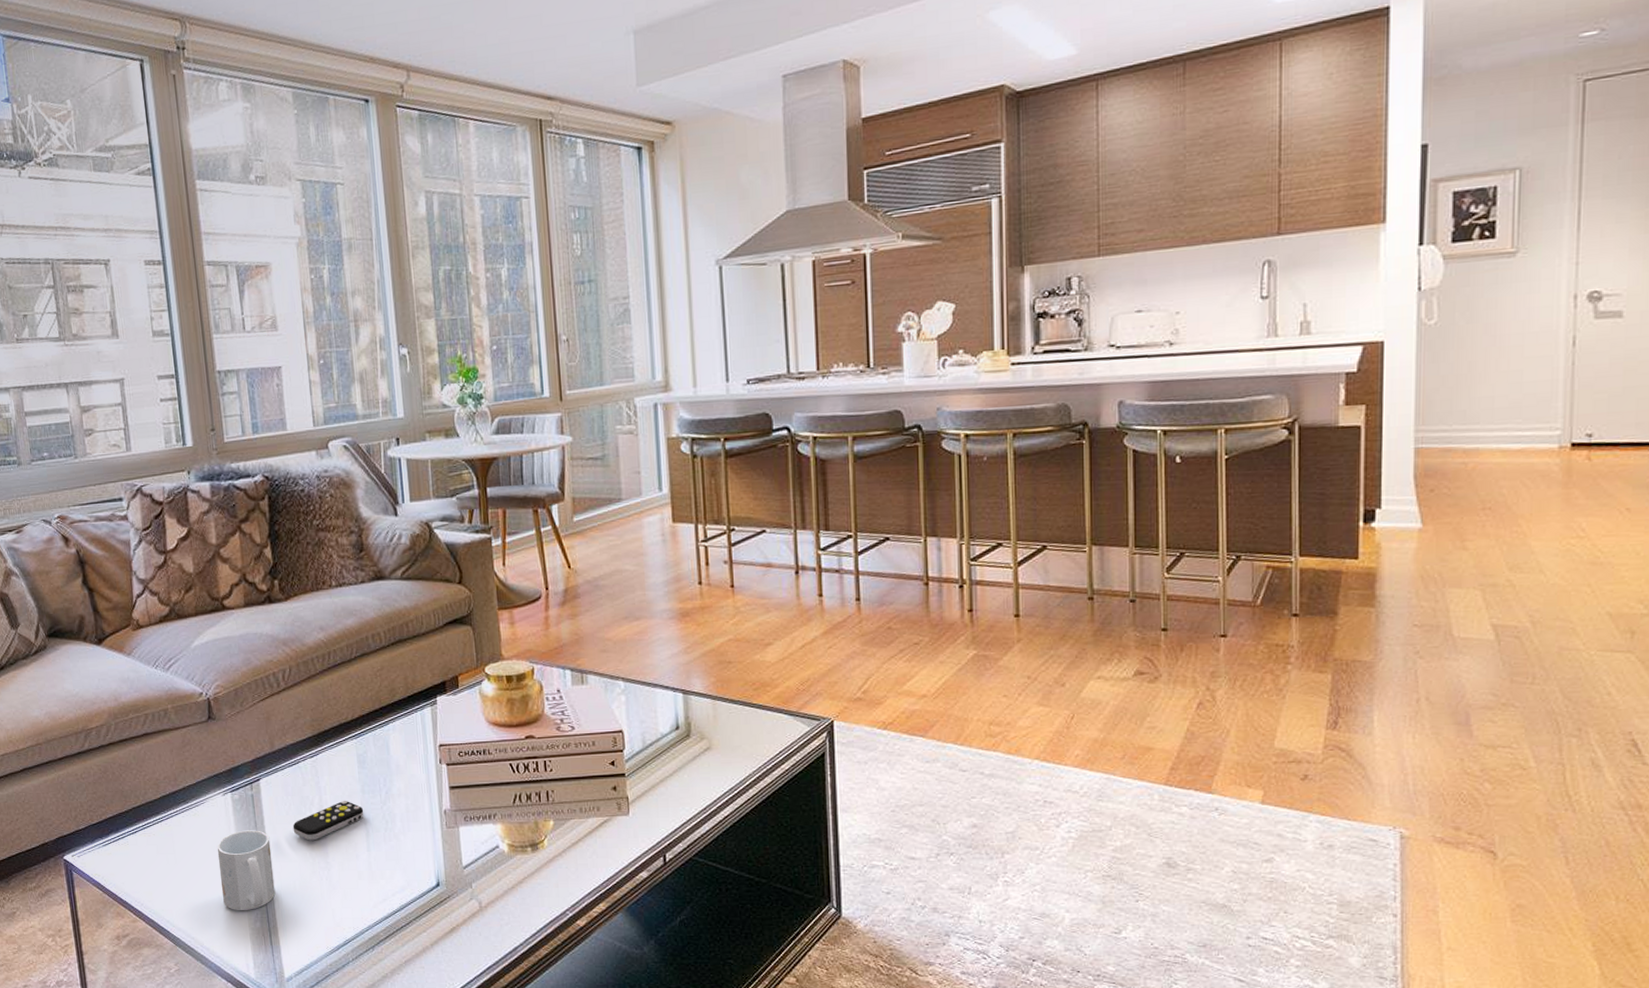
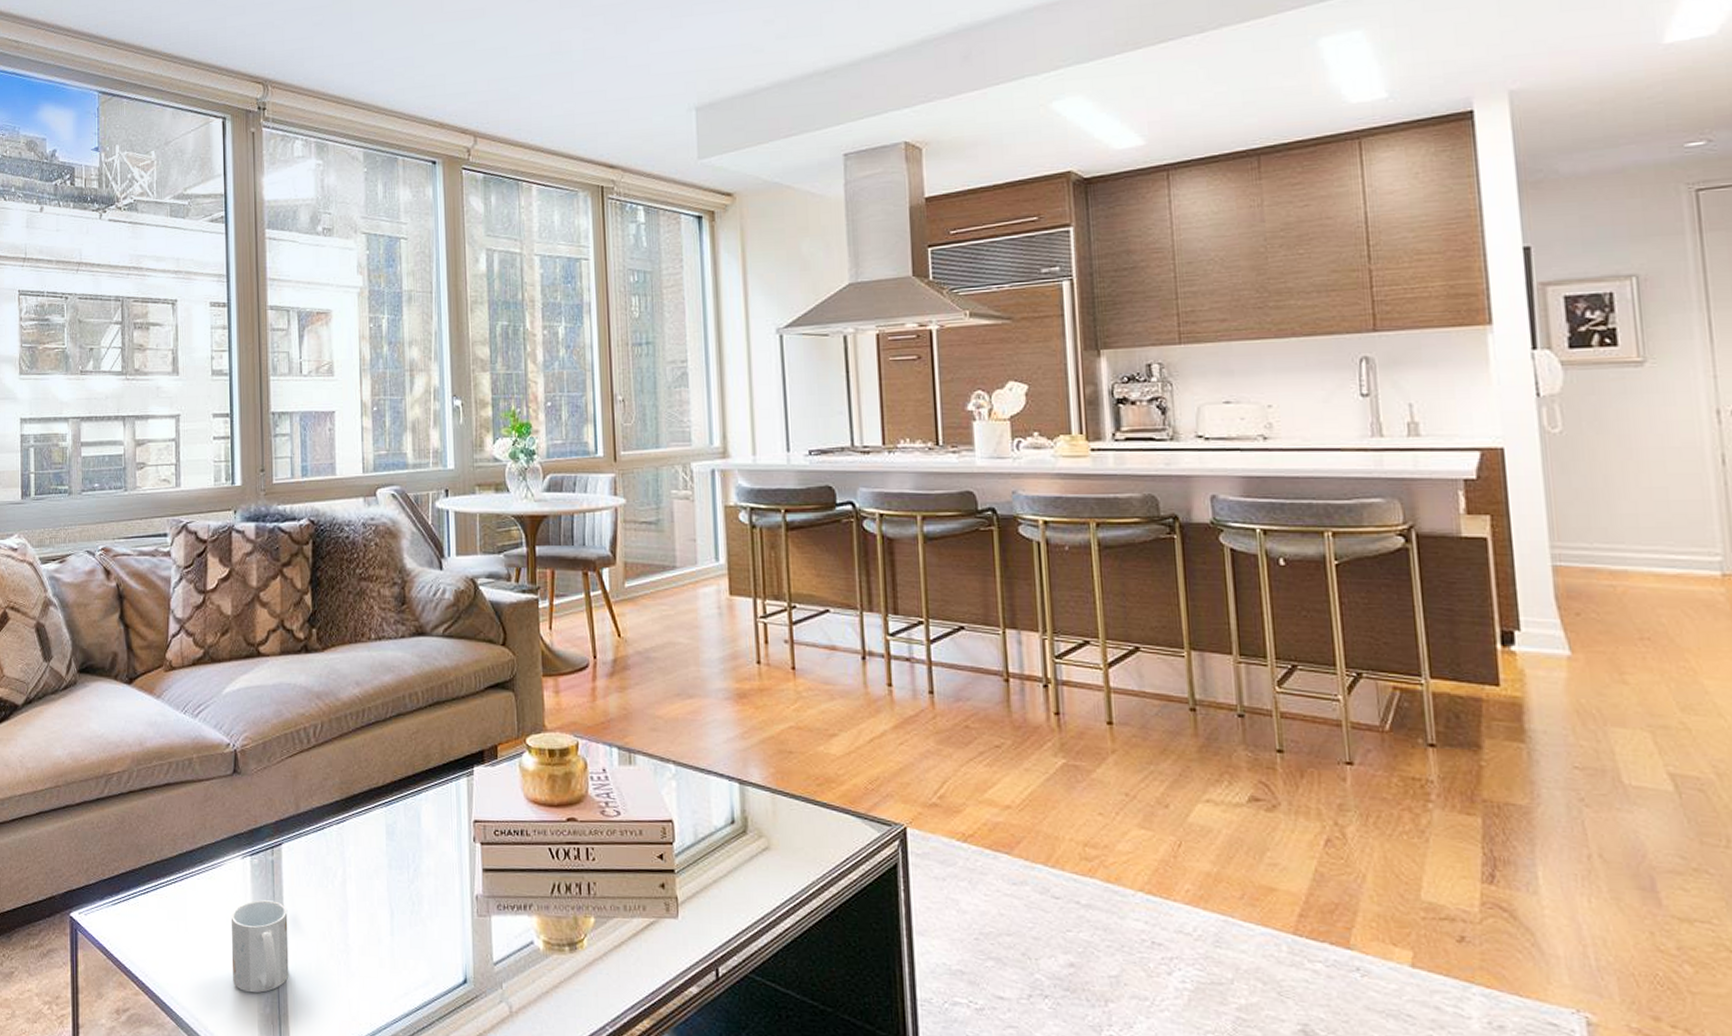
remote control: present [292,800,364,841] -> none [313,874,390,918]

